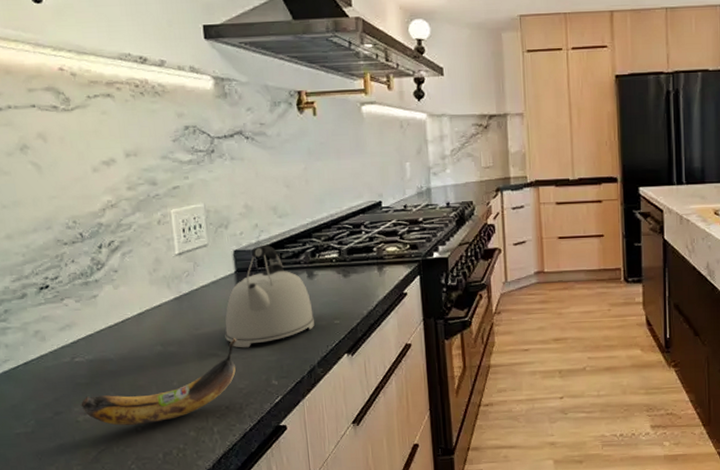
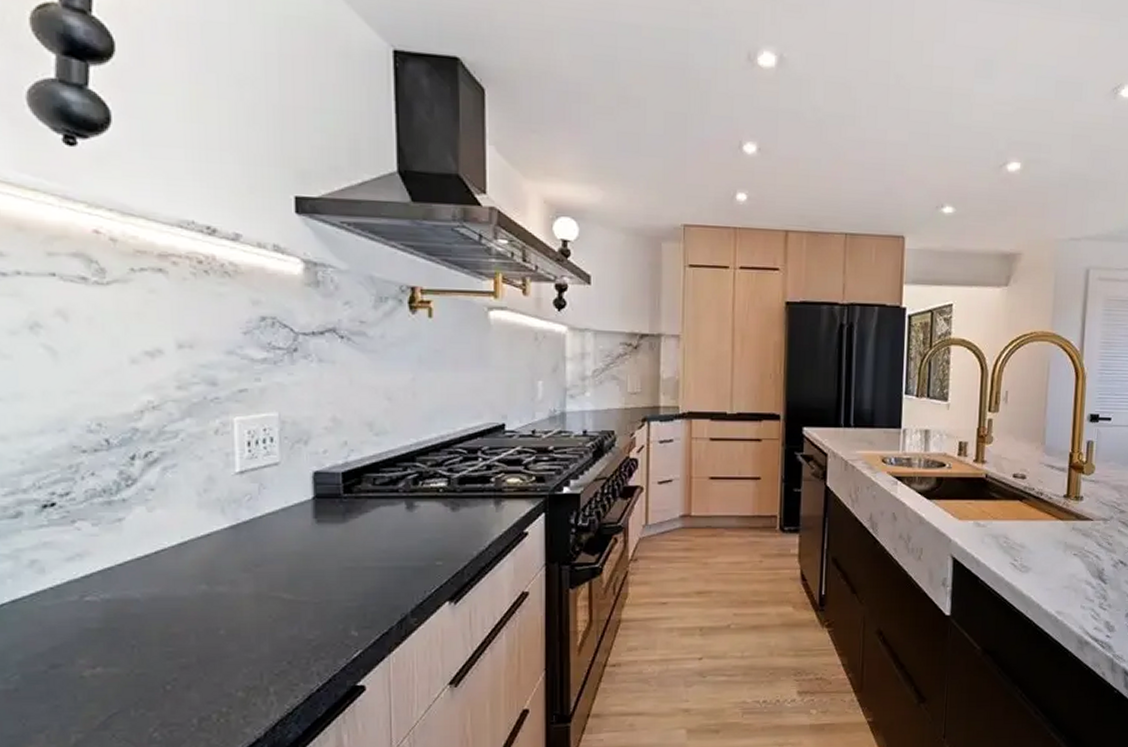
banana: present [81,338,237,426] -> none [89,578,309,684]
kettle: present [225,245,314,348] -> none [293,468,410,591]

